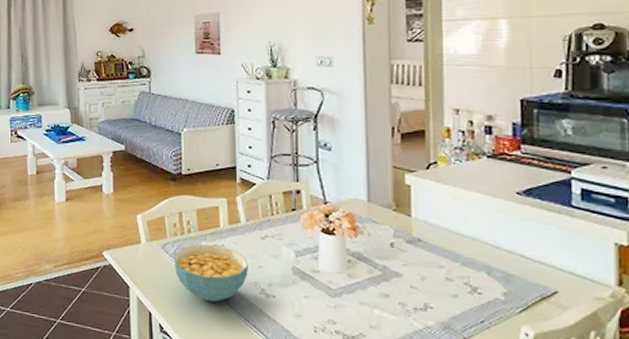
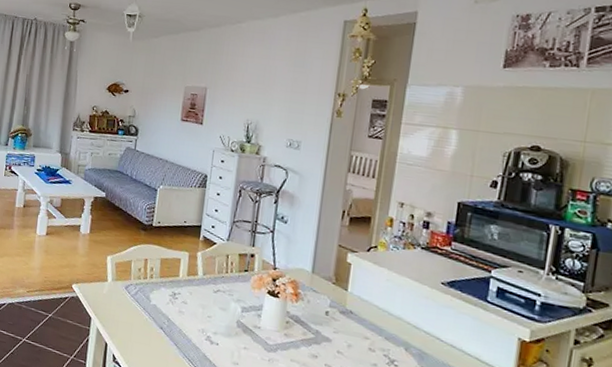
cereal bowl: present [173,244,249,302] -> none [133,289,200,342]

